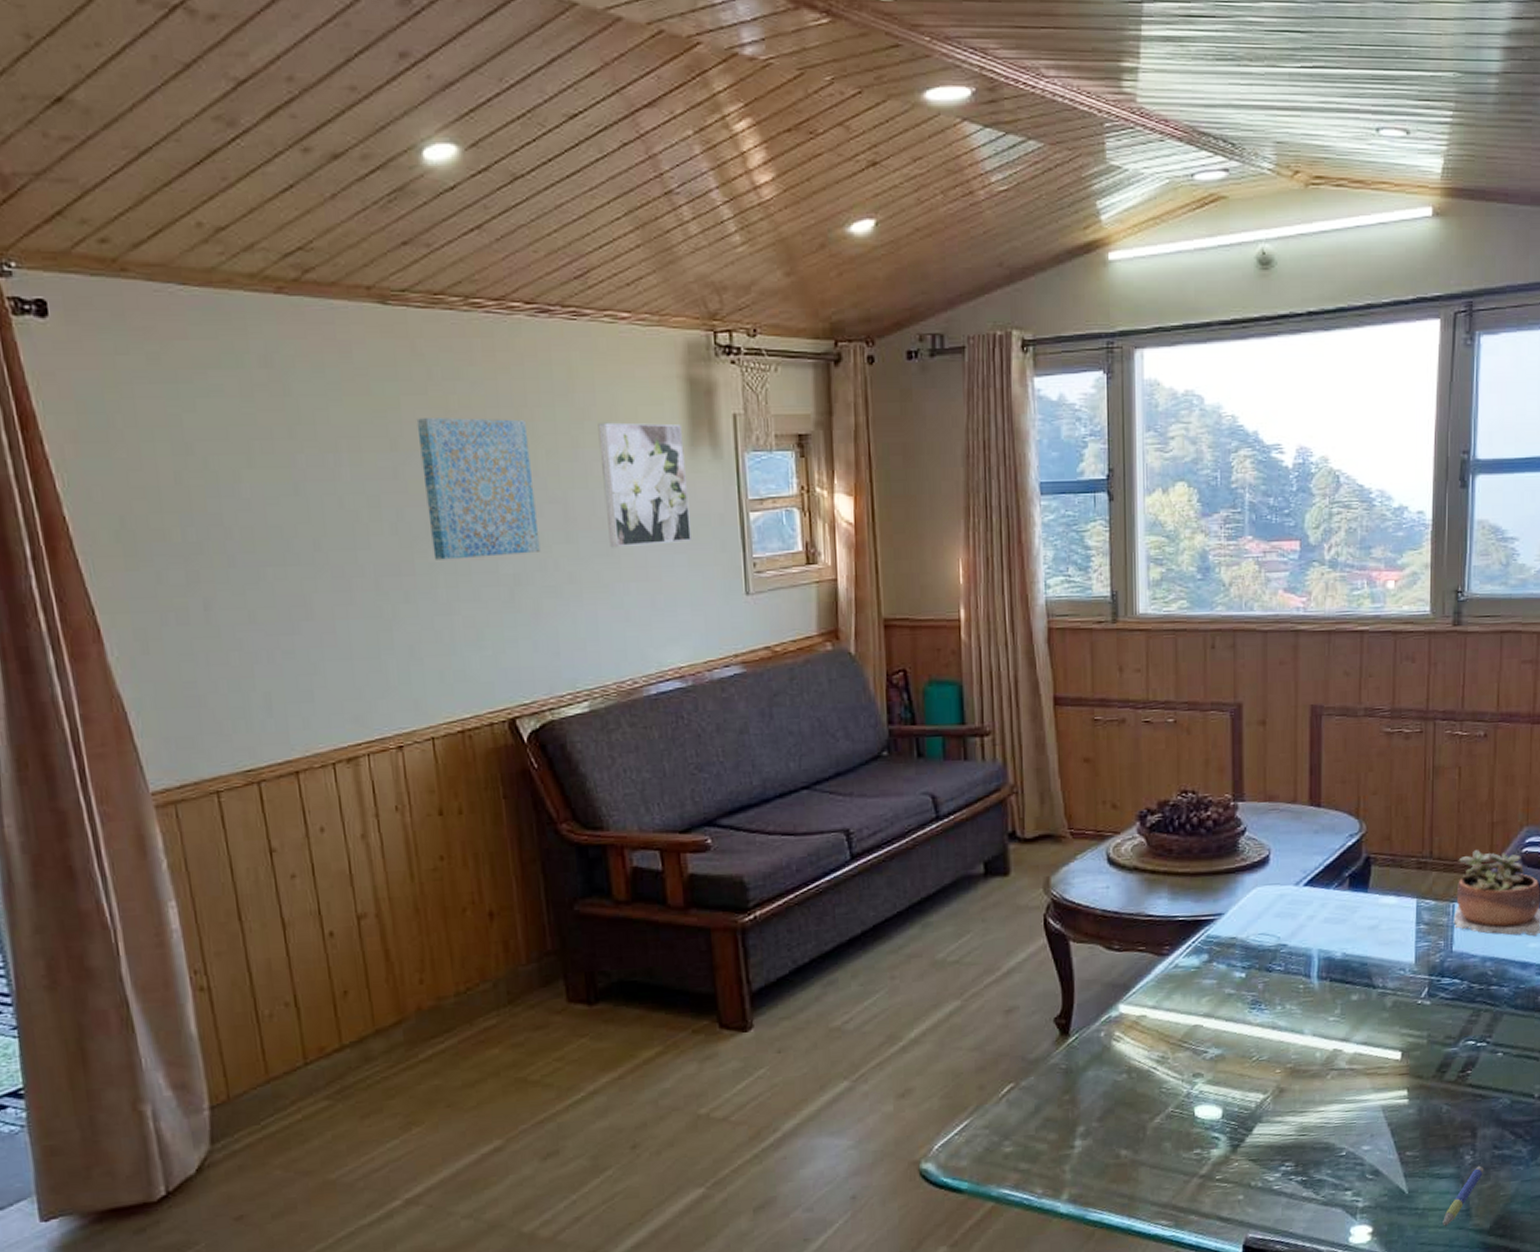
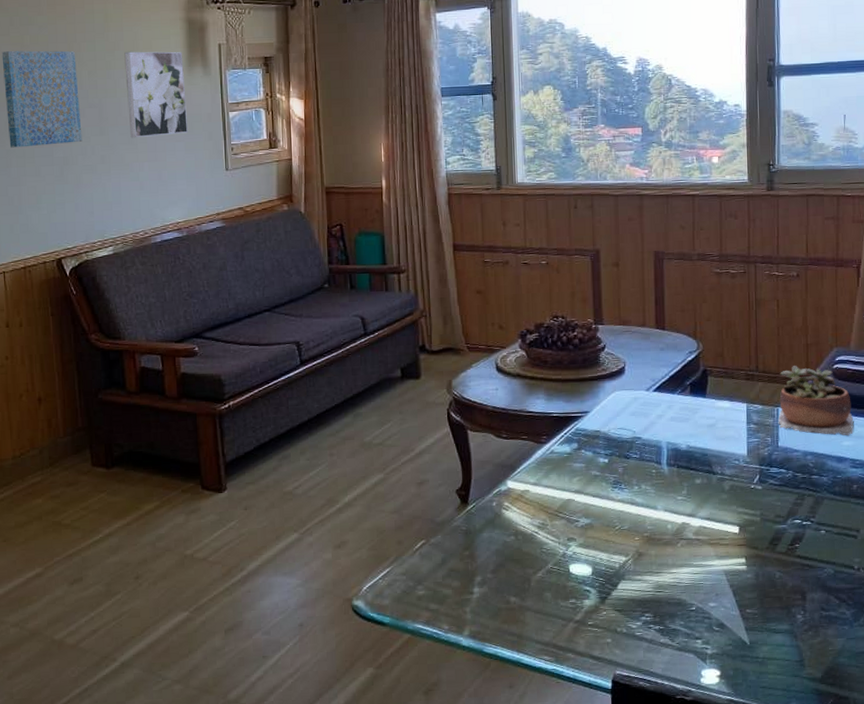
pen: present [1443,1165,1484,1226] -> none [780,624,814,674]

